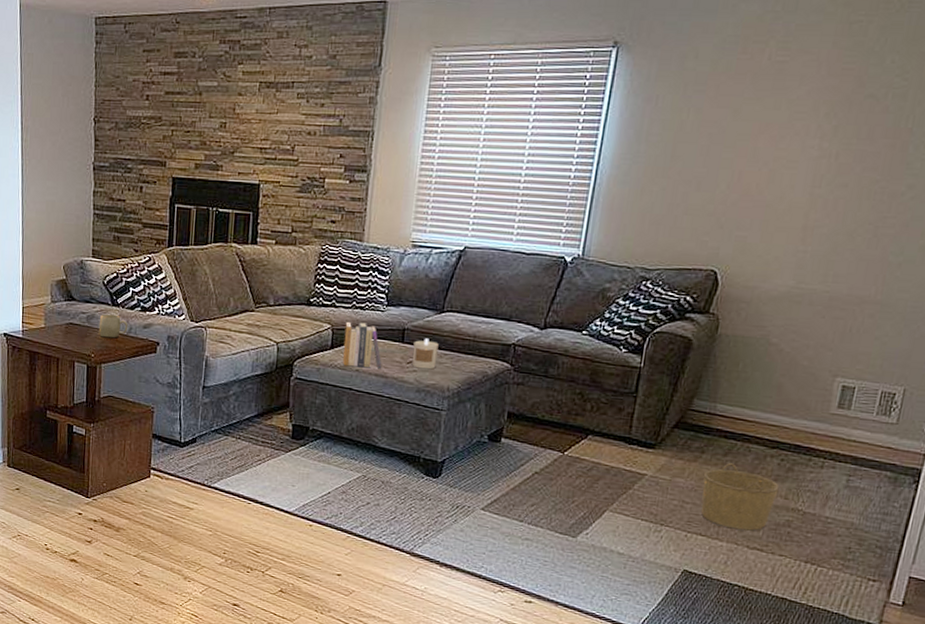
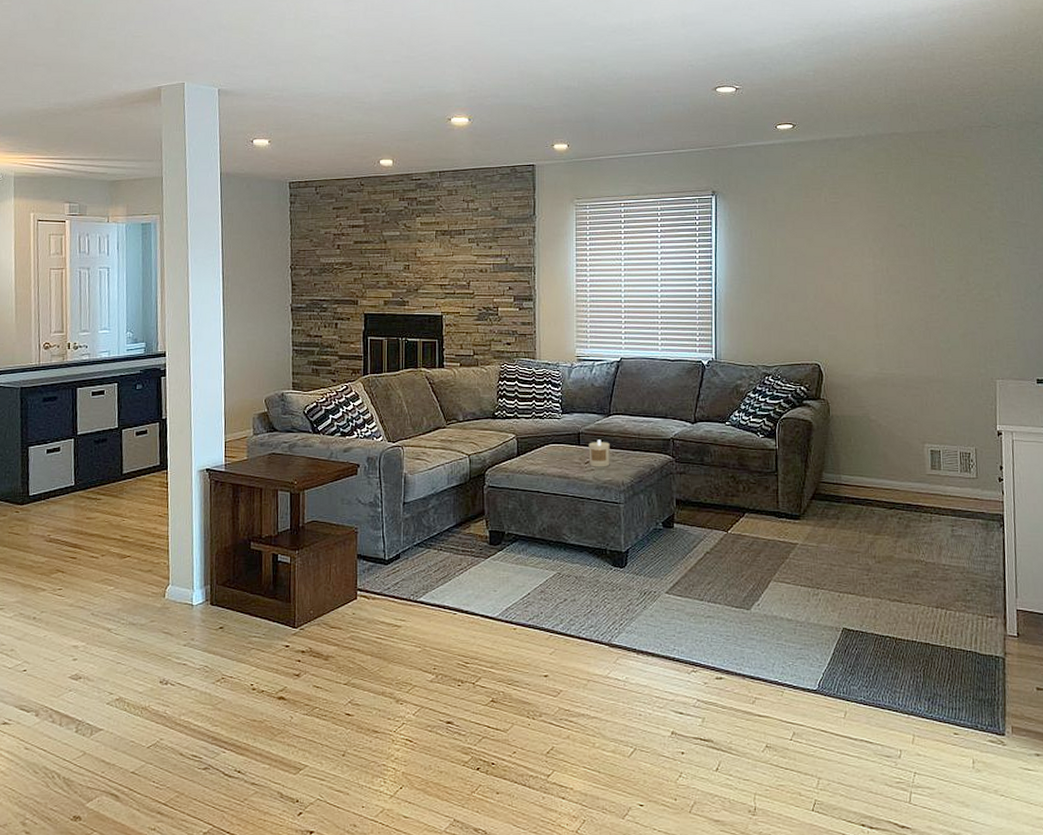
mug: present [98,314,128,340] -> none [300,441,329,466]
books: present [343,321,382,368] -> none [528,430,564,471]
basket: present [701,463,780,531] -> none [842,526,903,585]

